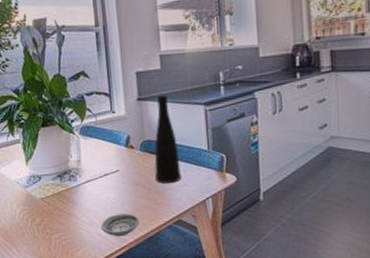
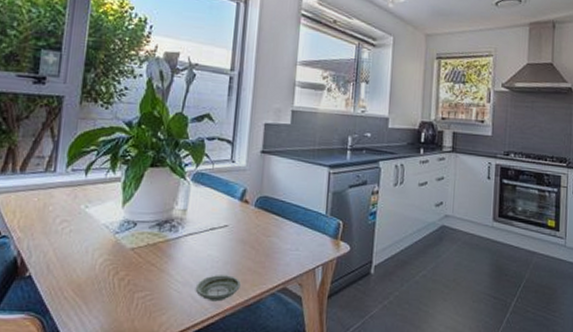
vase: present [154,95,181,183] -> none [266,150,295,246]

